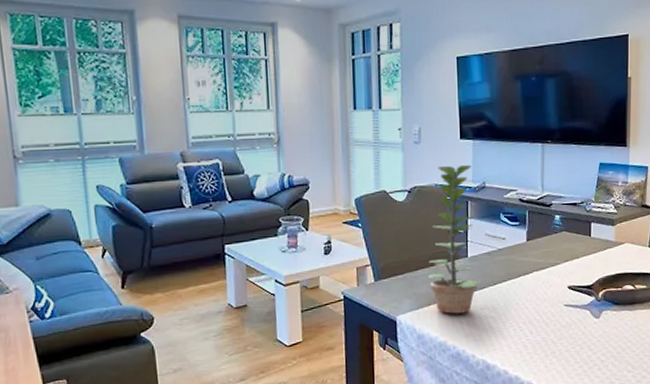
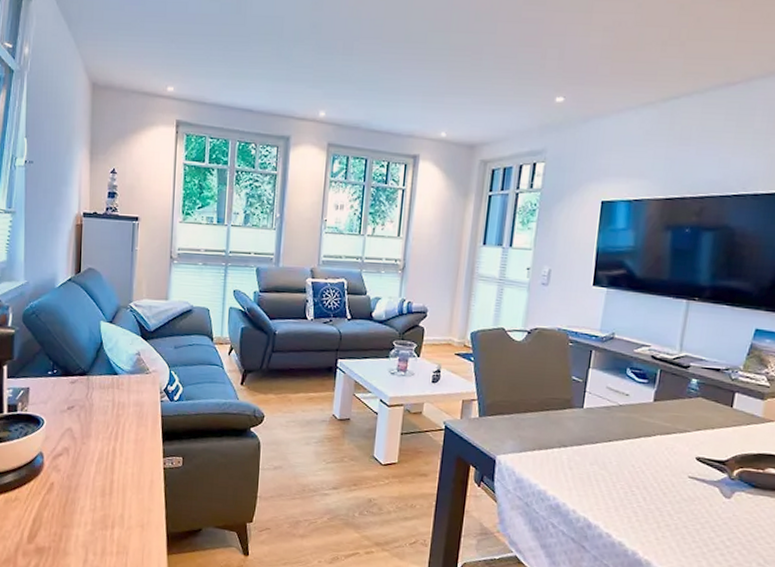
plant: present [427,165,481,314] -> none [536,311,602,465]

